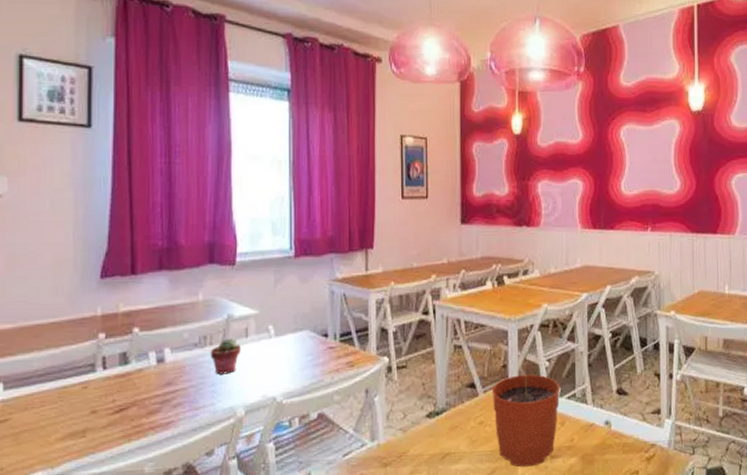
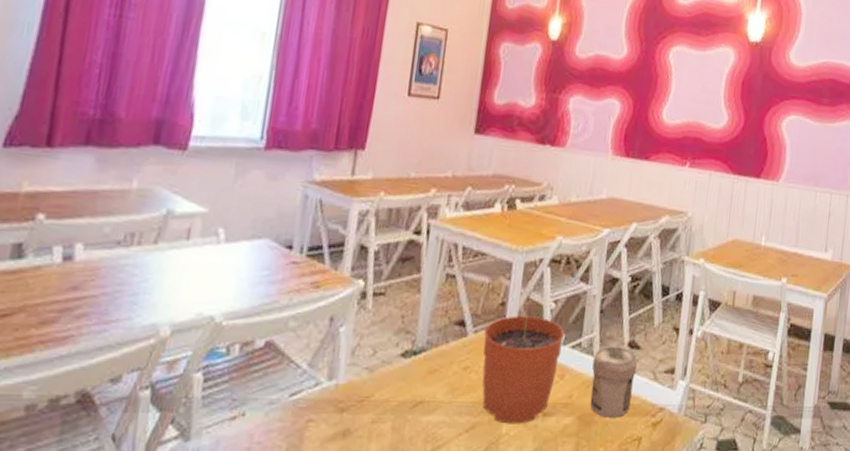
potted succulent: present [210,338,241,375] -> none [135,239,179,283]
jar: none [588,395,627,456] -> present [590,347,638,418]

